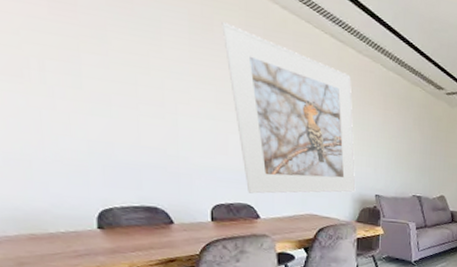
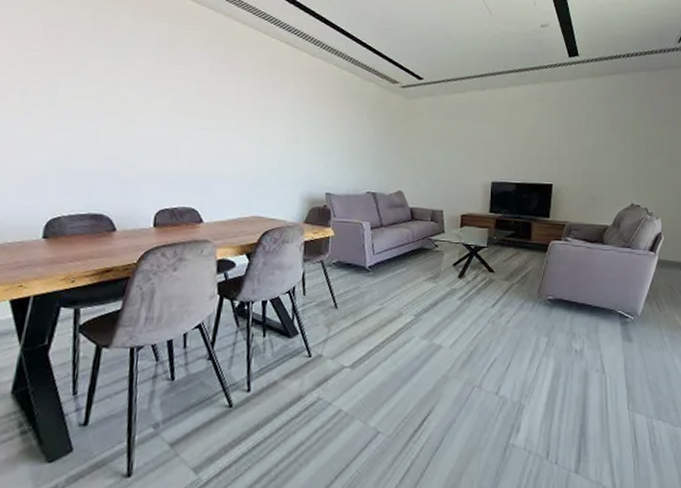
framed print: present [222,22,356,194] -> none [186,40,305,197]

